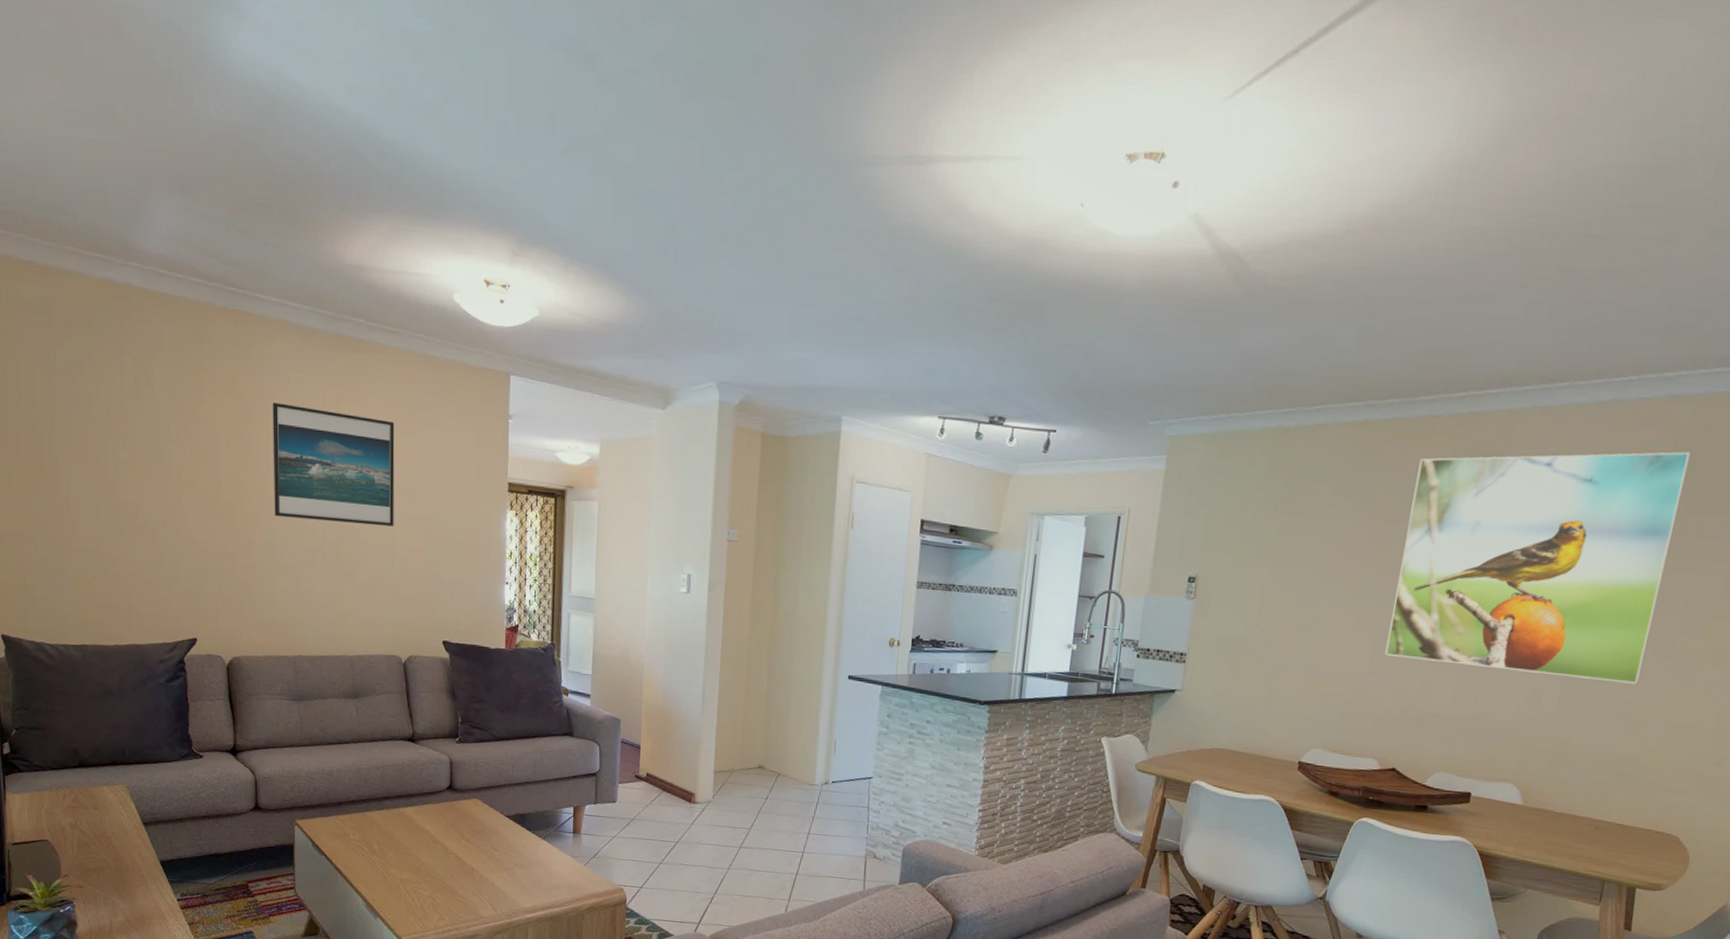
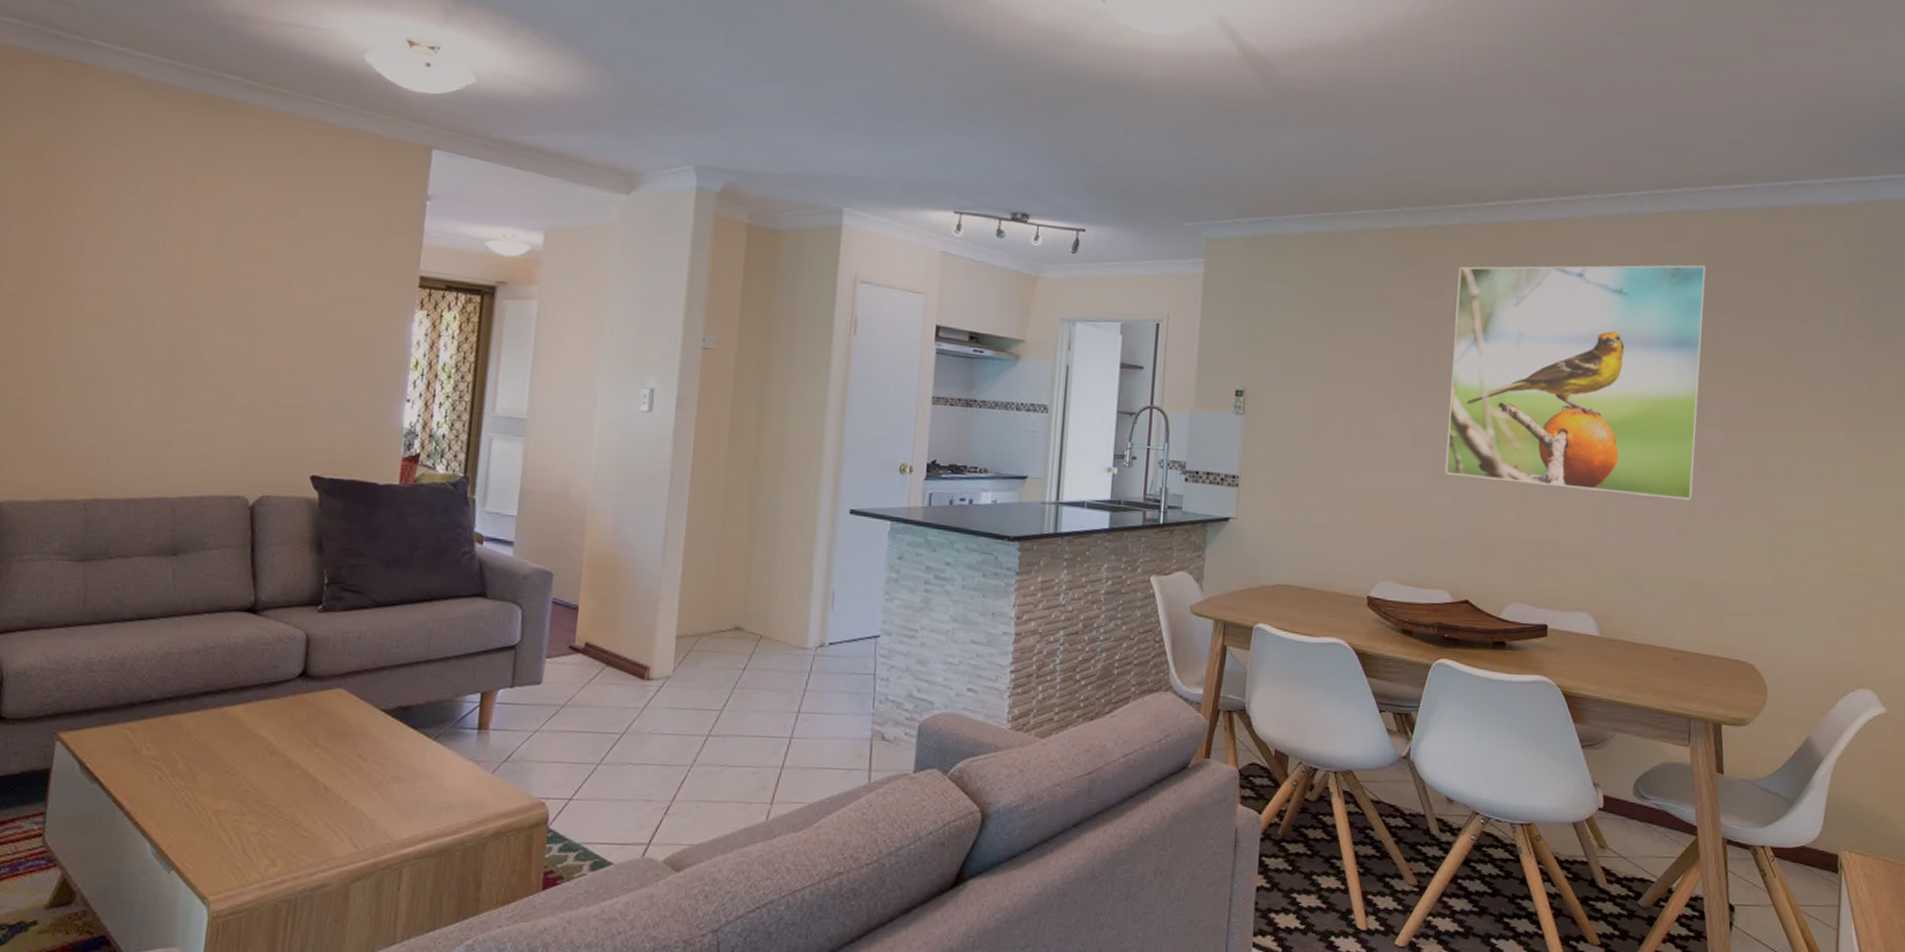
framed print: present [272,402,395,527] -> none [81,171,270,329]

